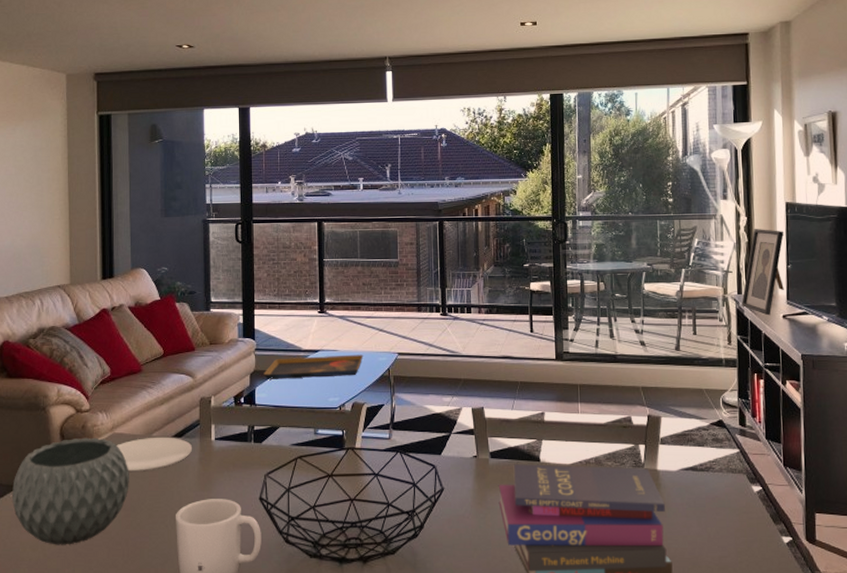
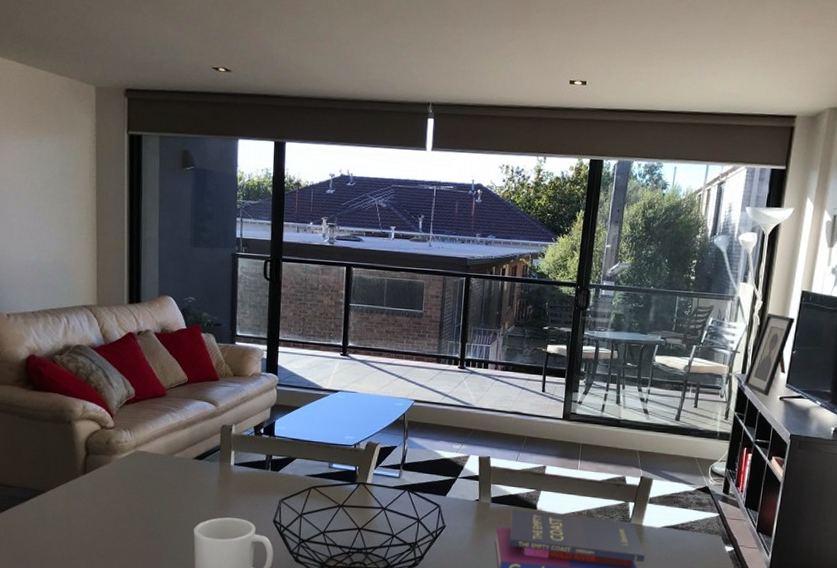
bowl: present [12,437,129,545] -> none [38,452,151,548]
plate: present [117,437,193,473] -> none [140,457,213,488]
decorative tray: present [263,354,364,379] -> none [284,395,381,417]

